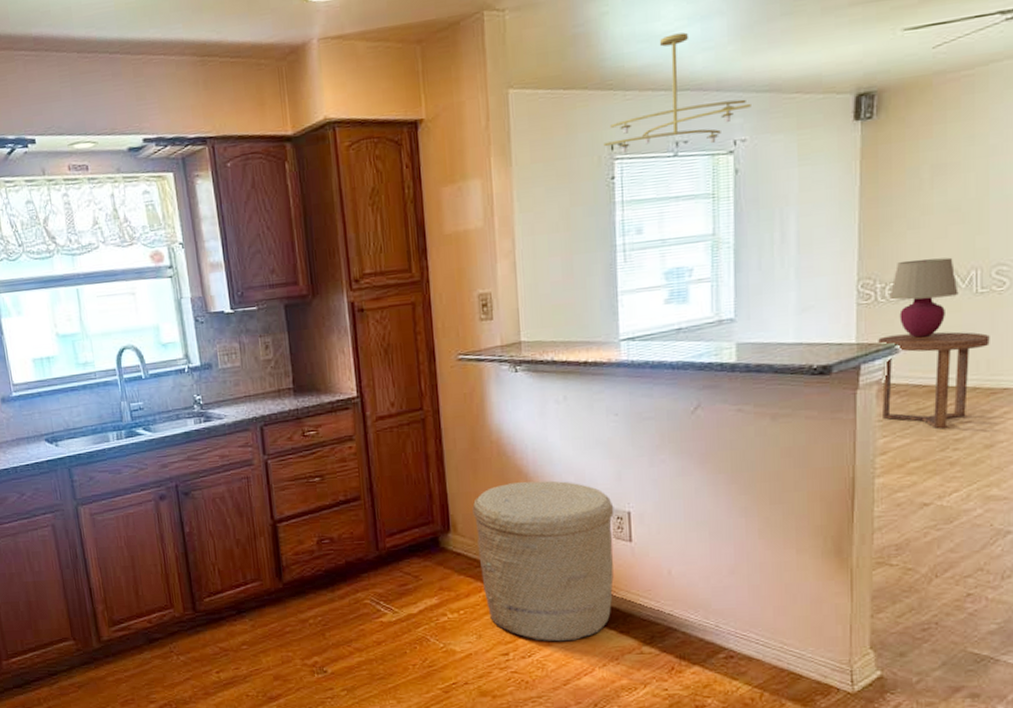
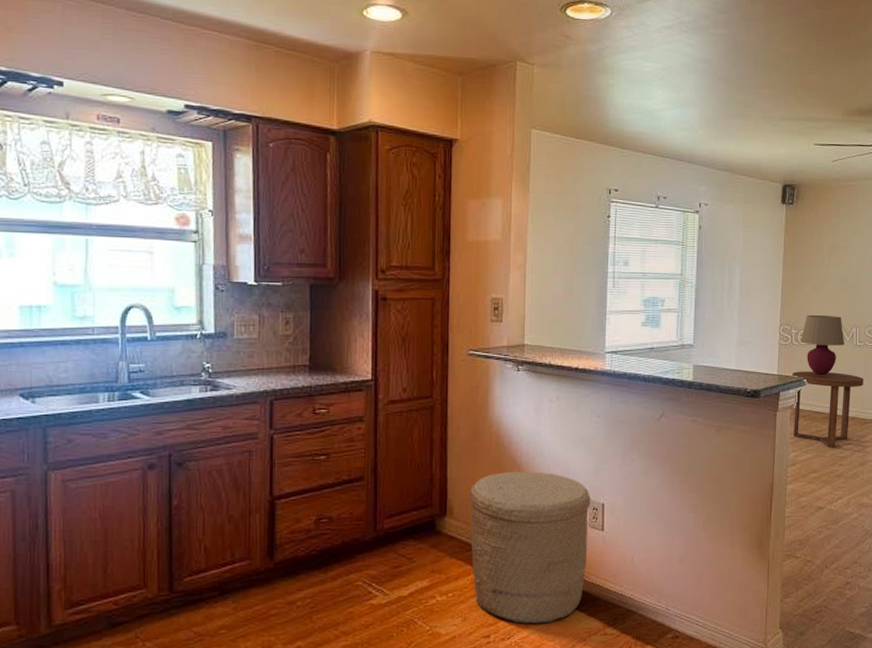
ceiling light fixture: present [603,32,751,153] -> none [603,112,713,202]

